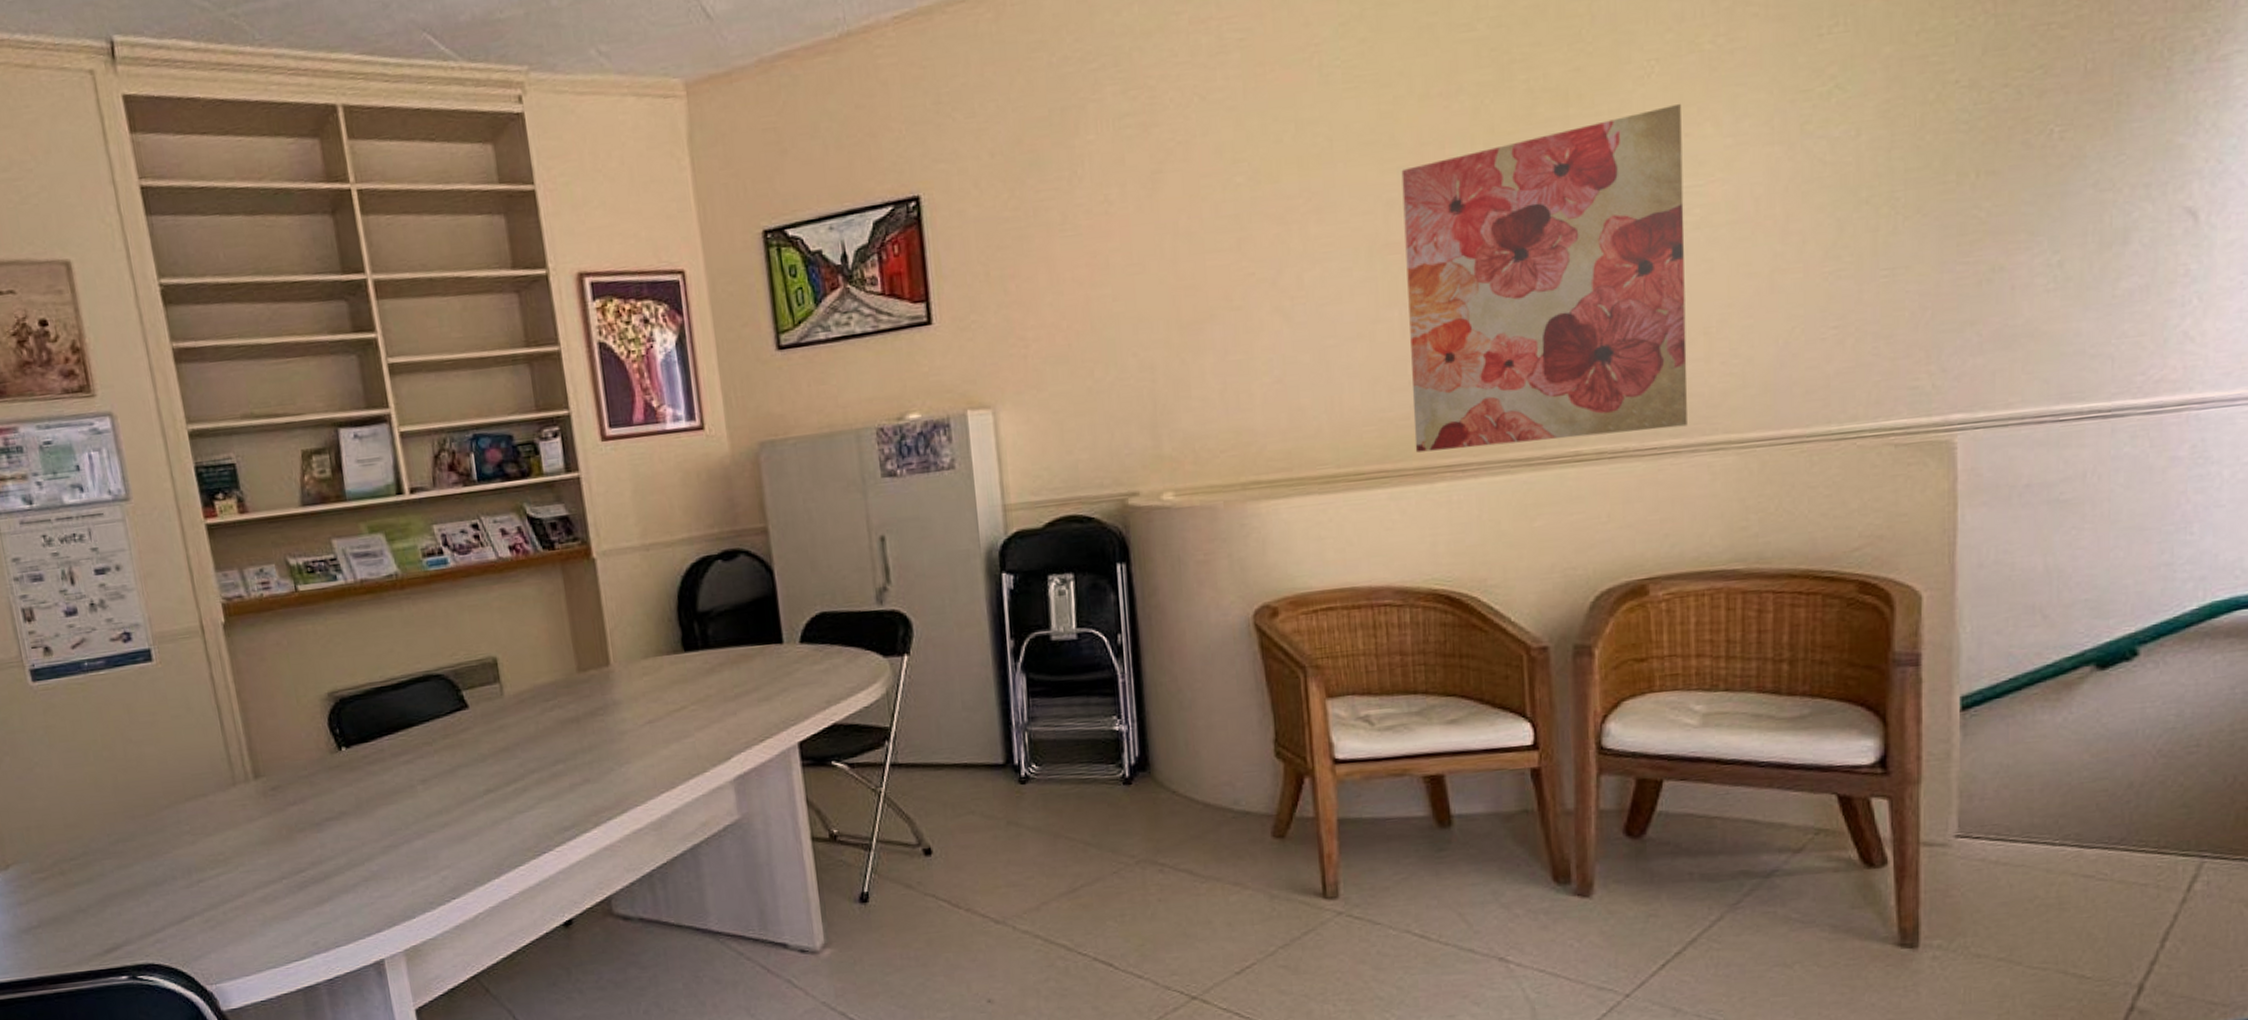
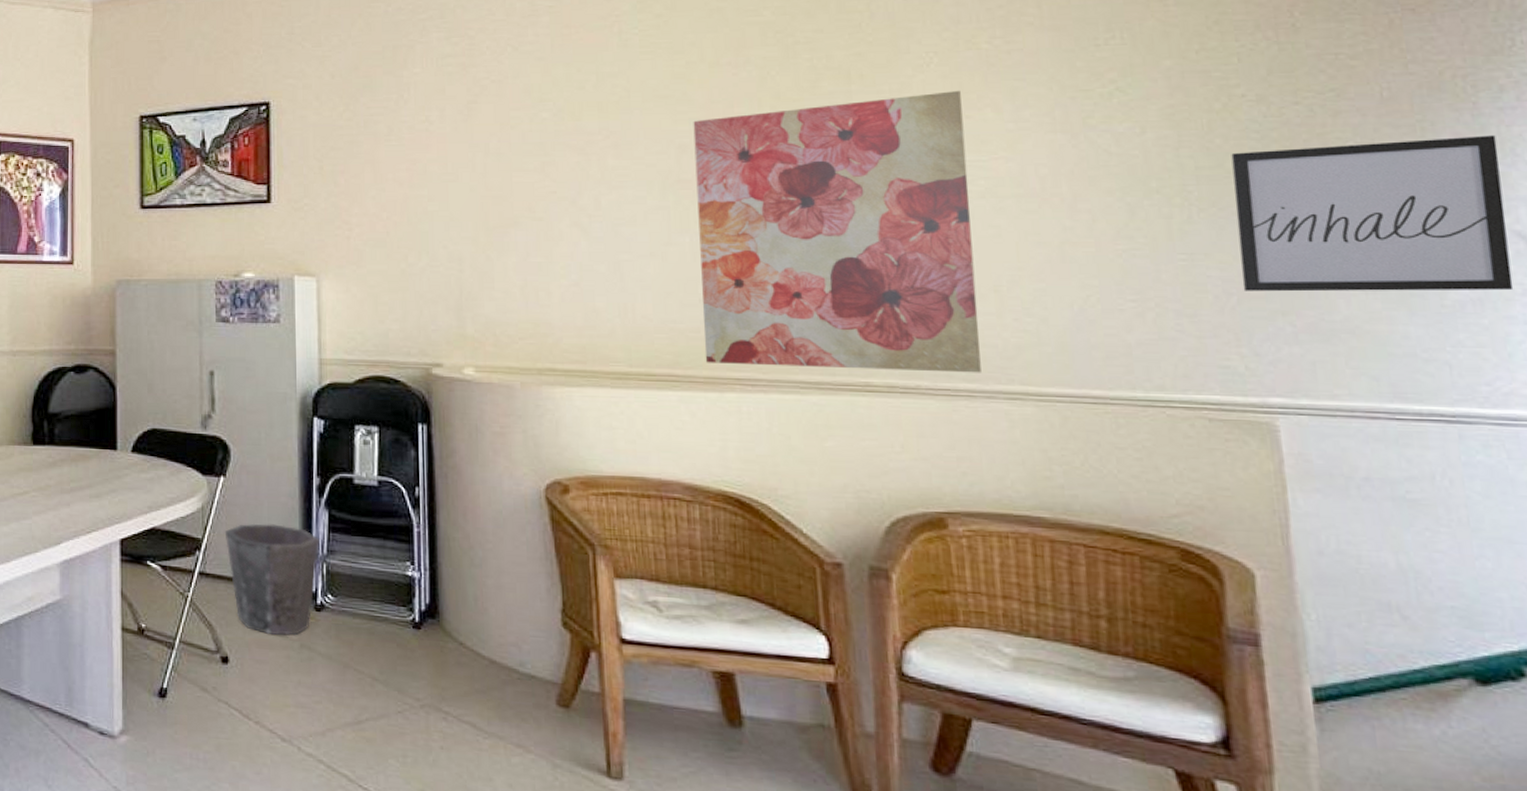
waste bin: none [914,697,1019,817] -> present [224,523,320,635]
wall art: none [1937,103,2183,304] -> present [1231,135,1514,292]

